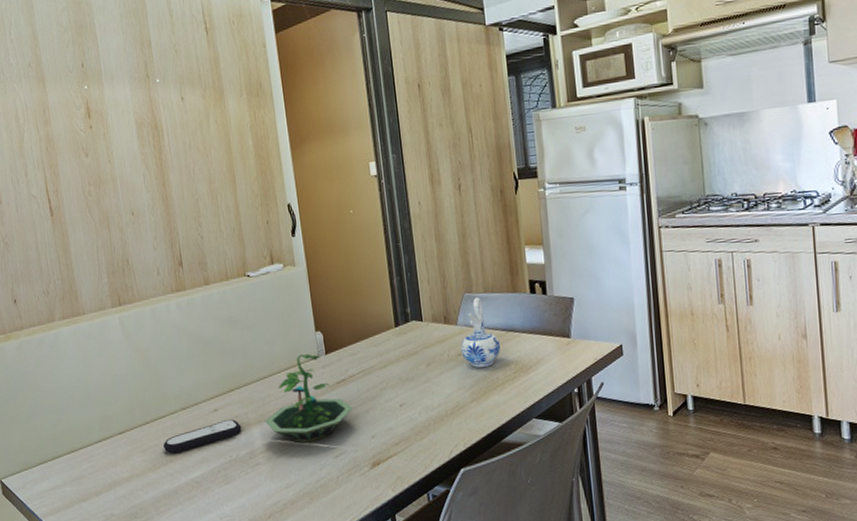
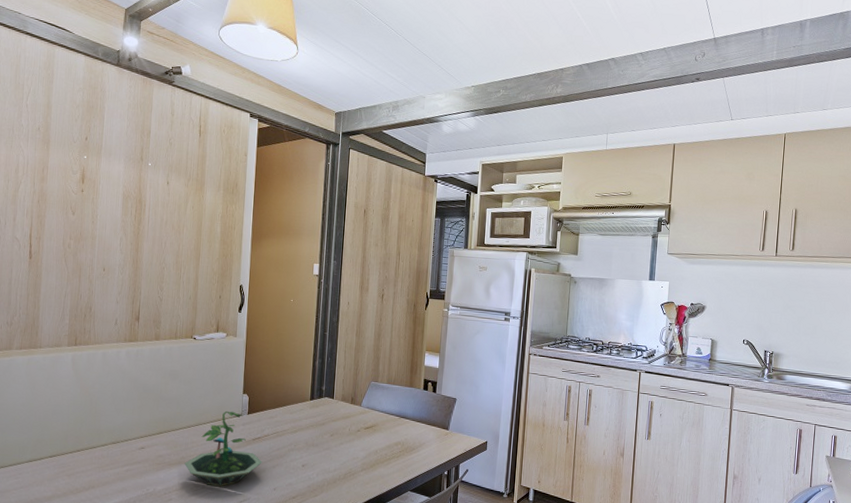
remote control: present [163,419,242,454] -> none [89,457,163,481]
ceramic pitcher: present [460,298,500,368] -> none [360,387,392,444]

